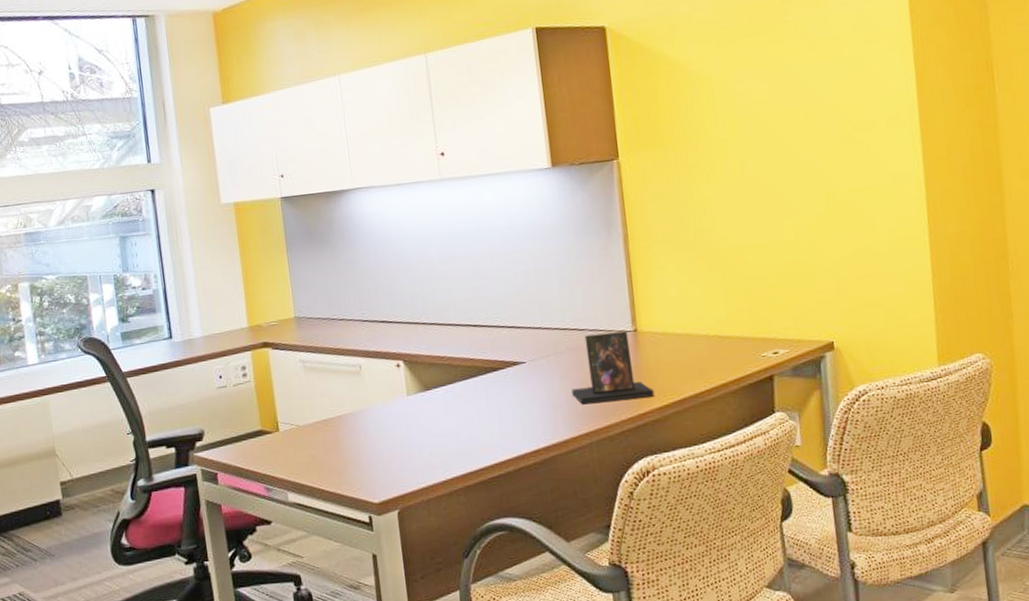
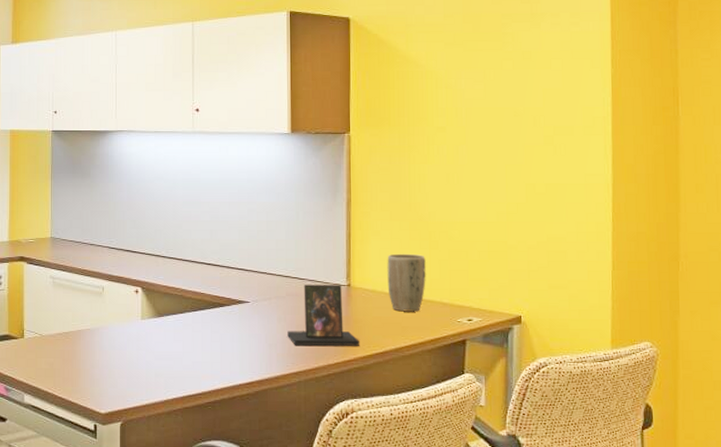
plant pot: none [675,286,722,353] -> present [387,253,426,312]

